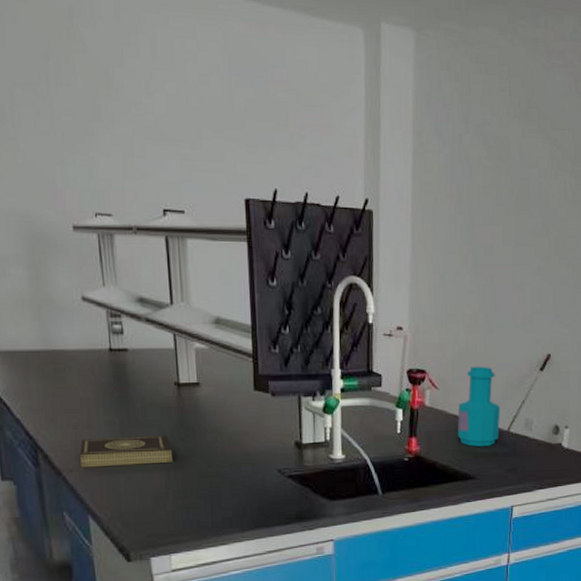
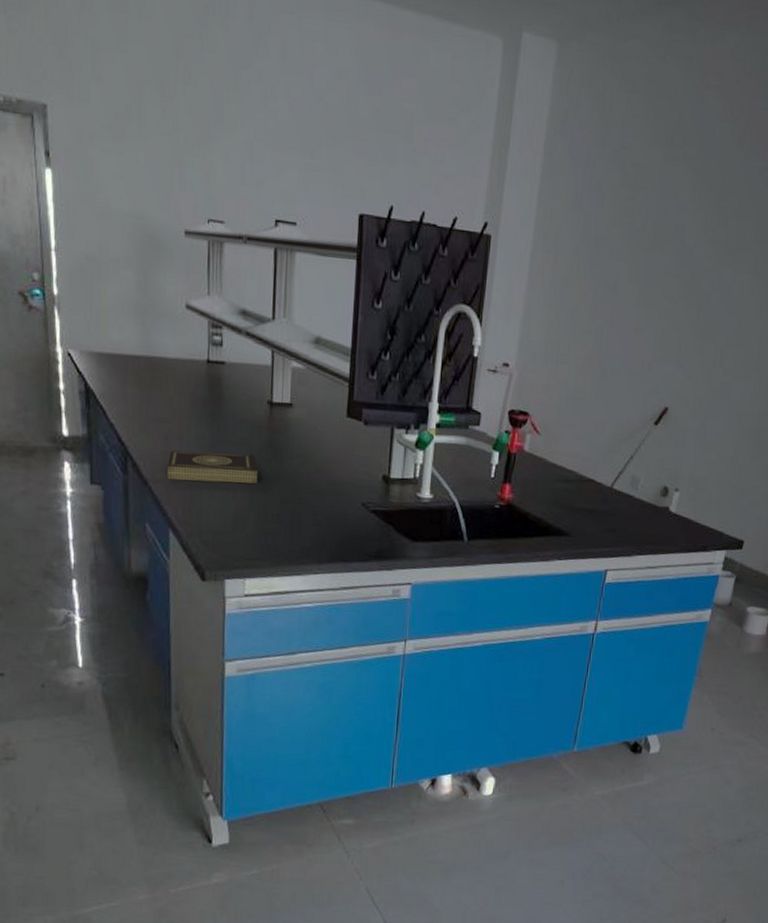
bottle: present [457,366,501,446] -> none [555,413,606,502]

